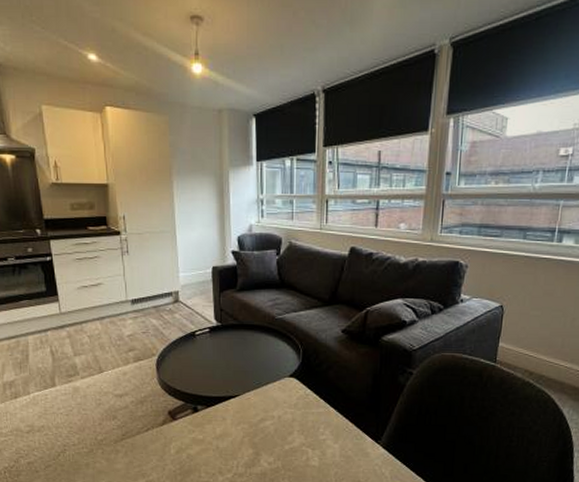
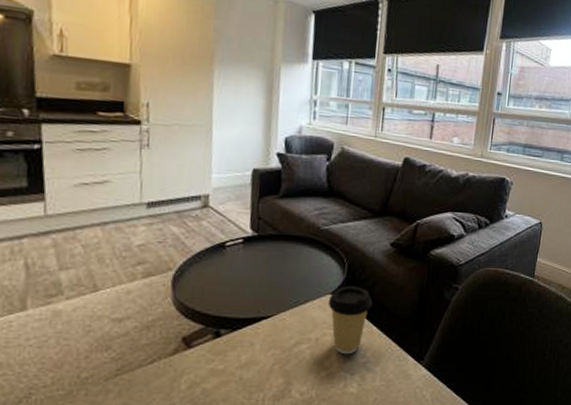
coffee cup: none [287,370,328,432] -> present [328,286,373,355]

